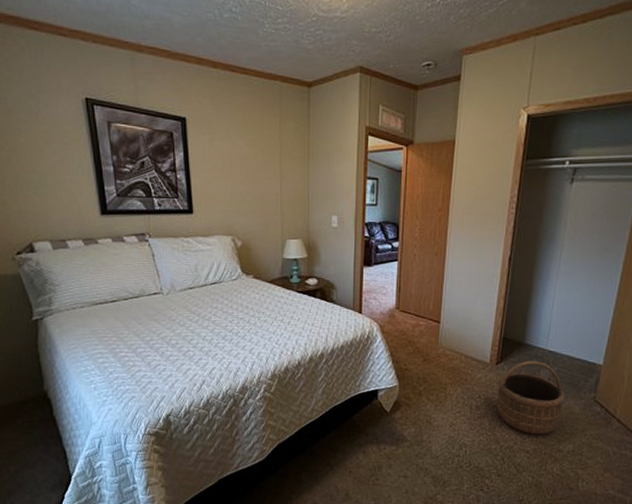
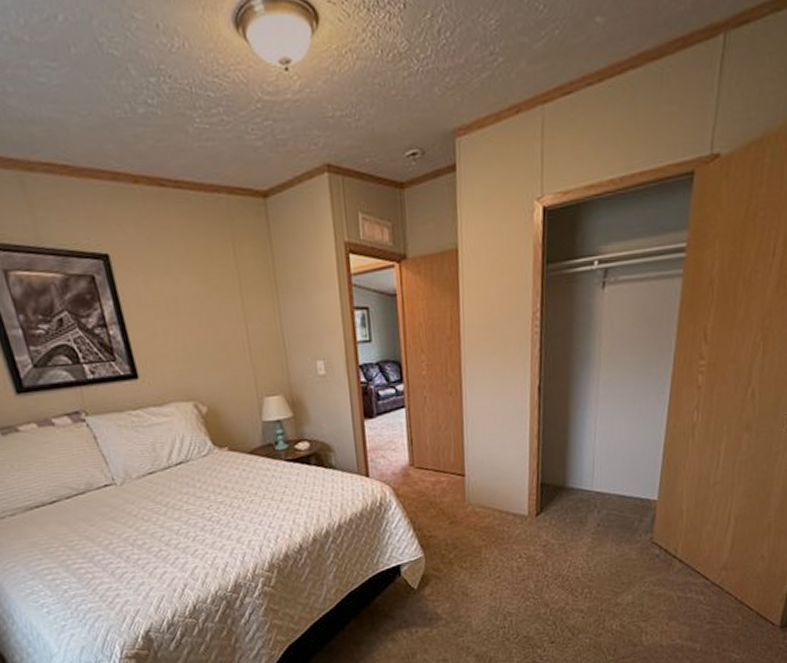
basket: present [496,361,565,435] -> none [540,505,618,591]

